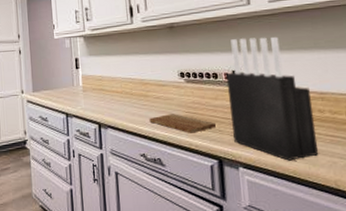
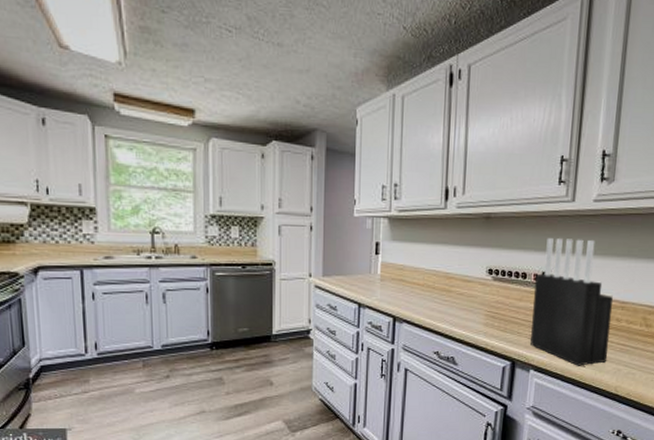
cutting board: present [149,114,216,133] -> none [448,312,515,334]

